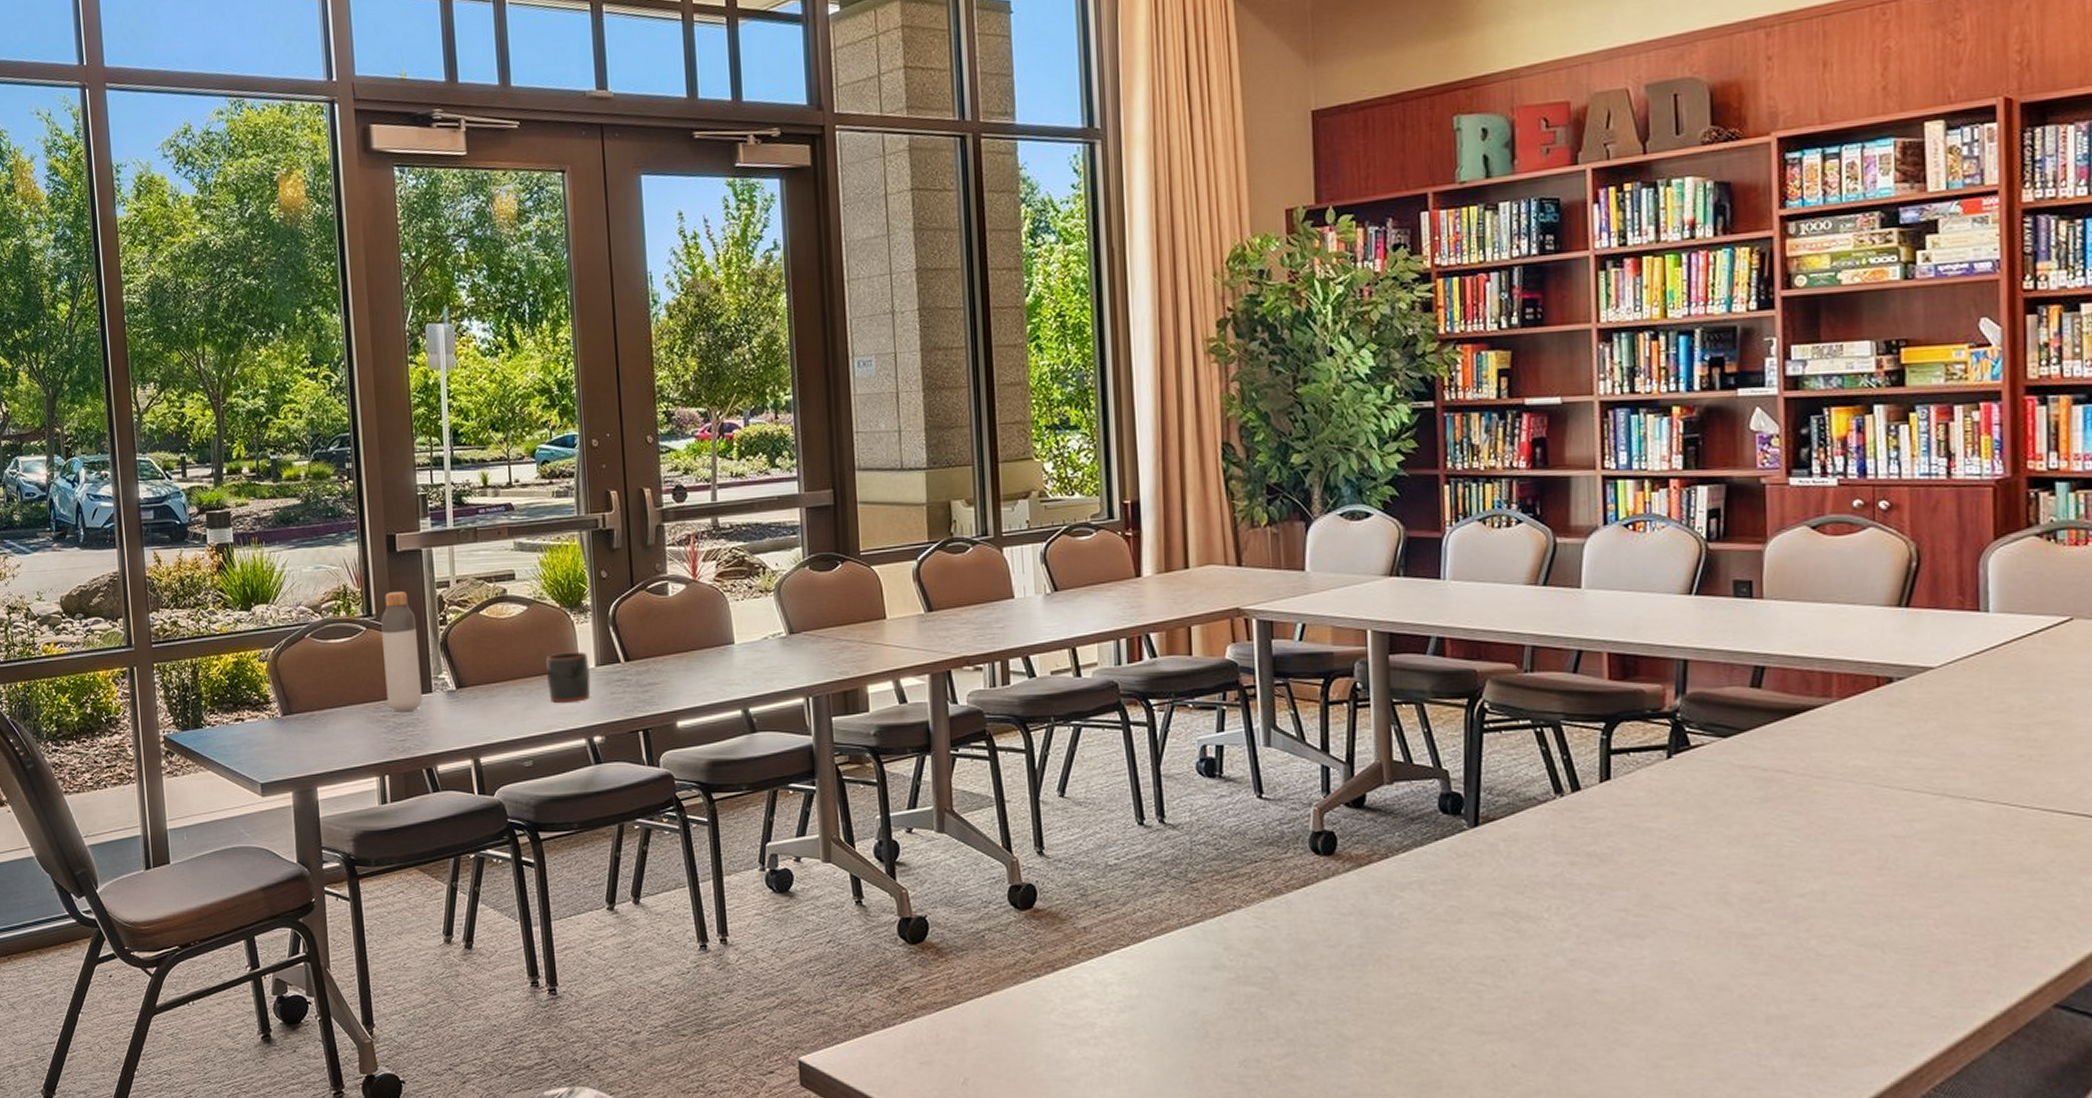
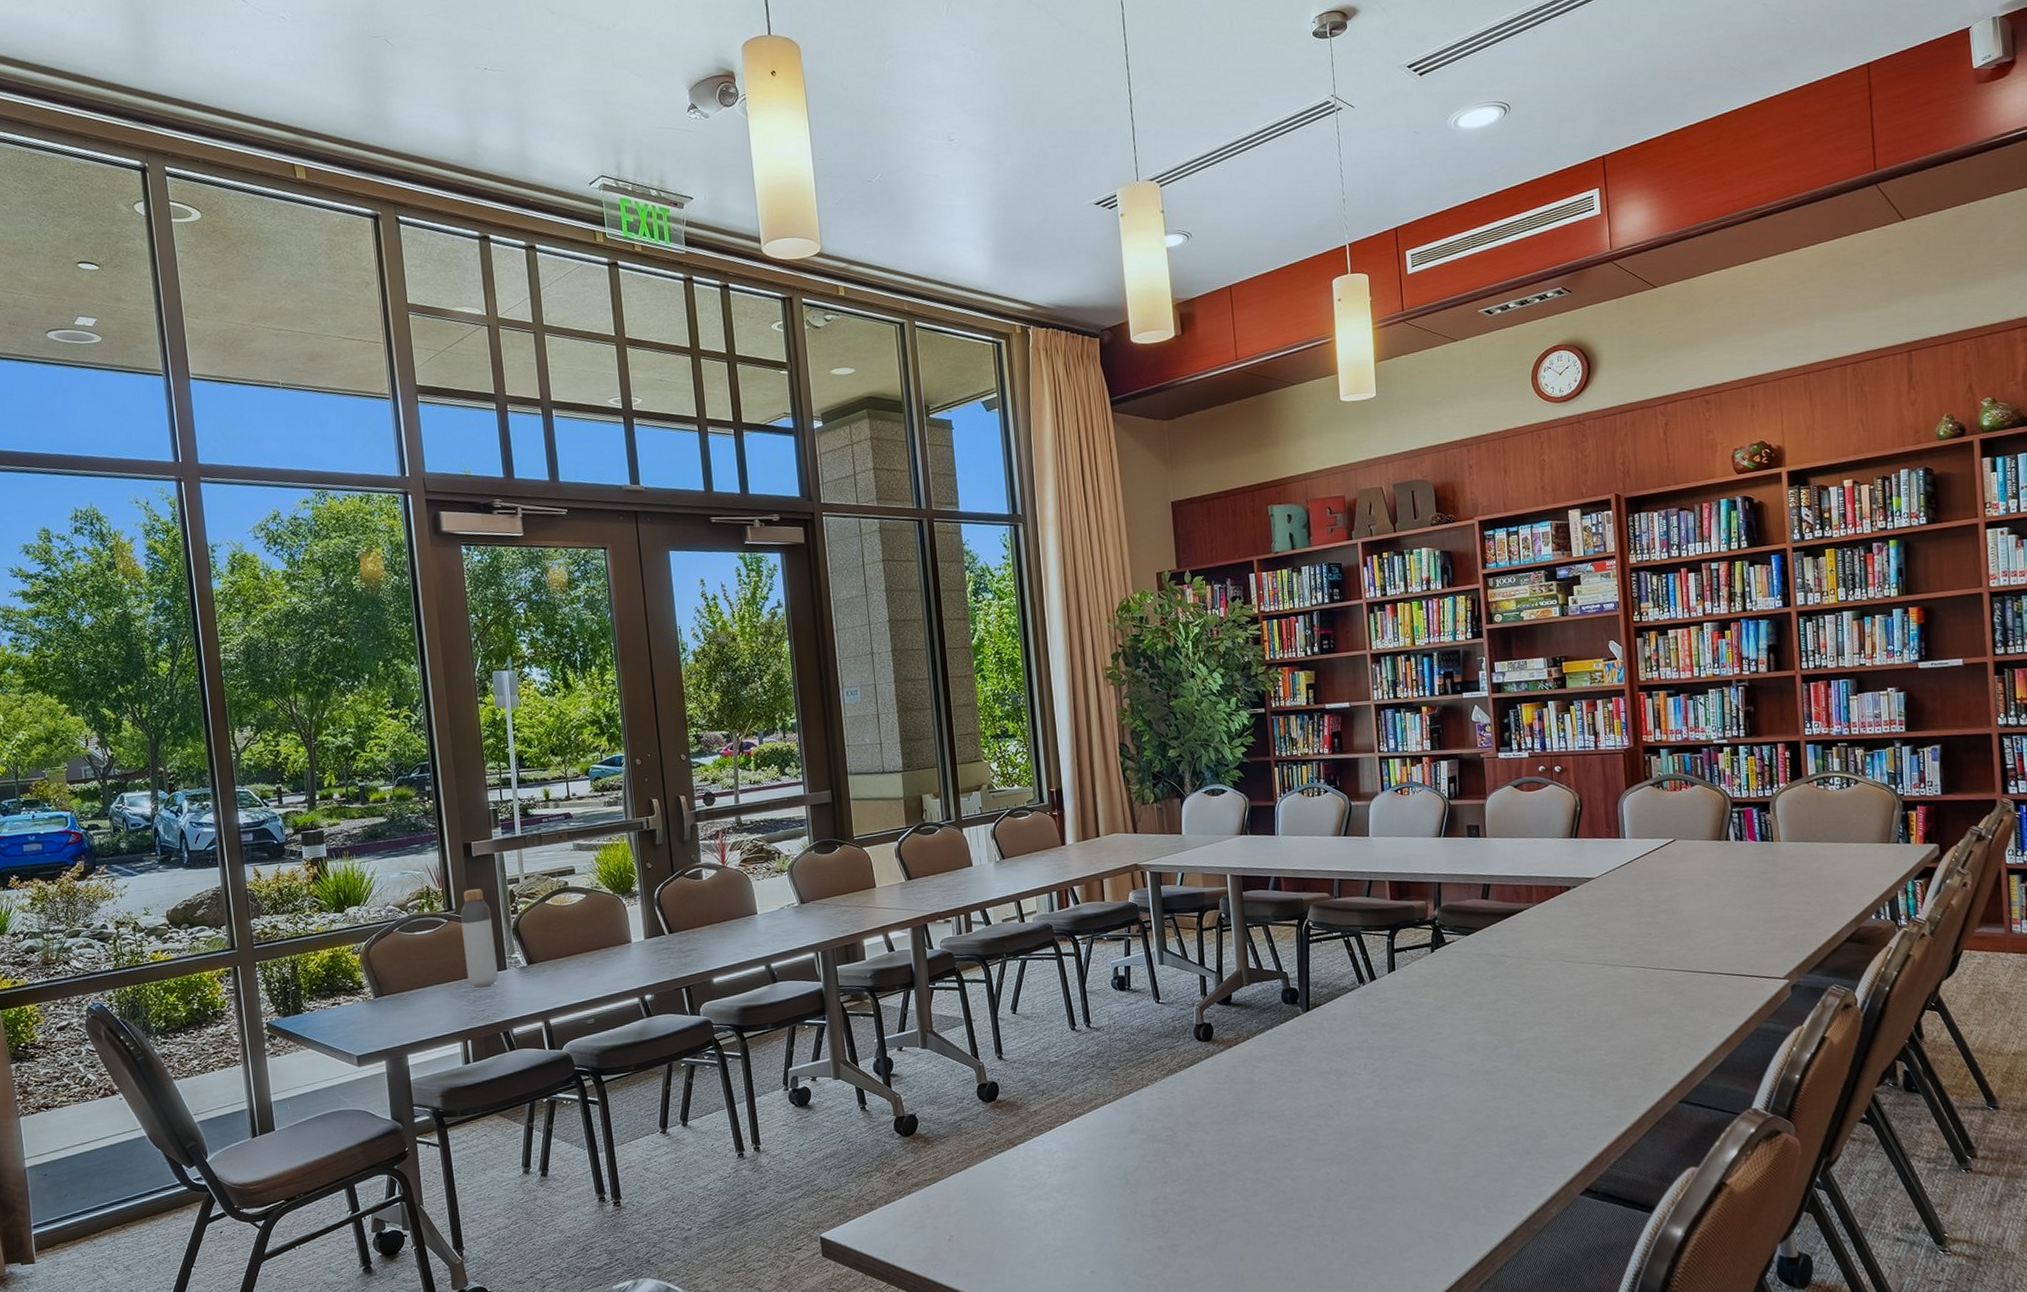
mug: present [546,651,591,702] -> none [603,928,641,970]

